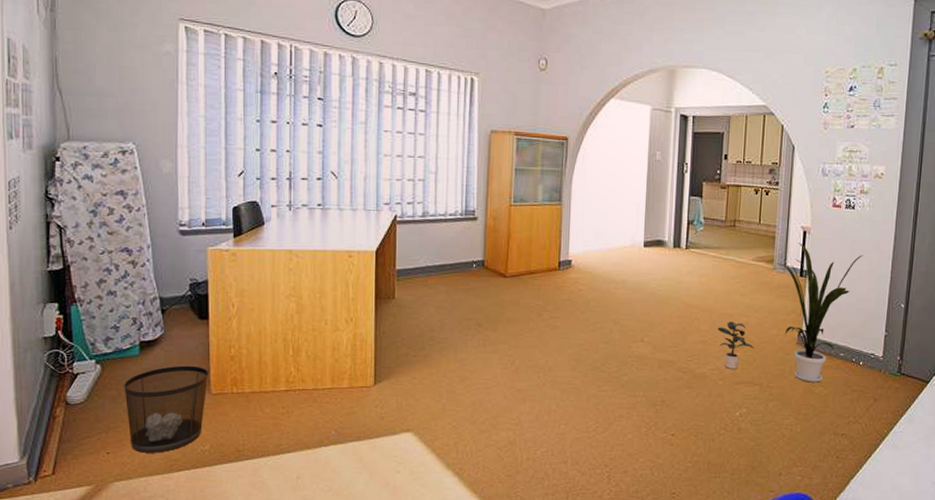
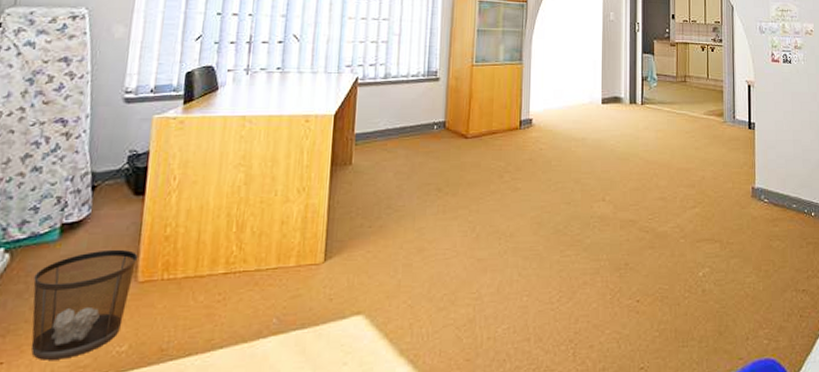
potted plant: present [717,321,754,369] -> none [676,176,712,226]
house plant: present [776,243,863,383] -> none [726,96,803,237]

